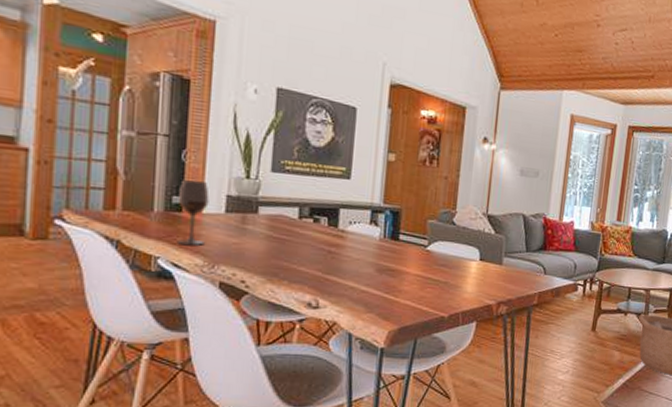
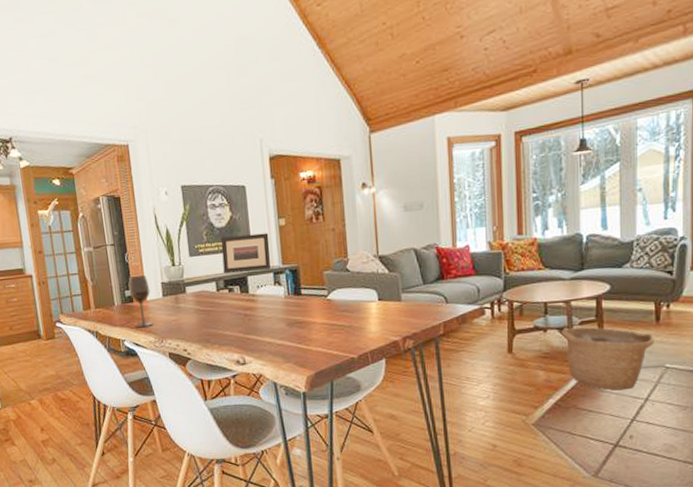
picture frame: none [312,158,374,205] -> present [221,233,271,273]

